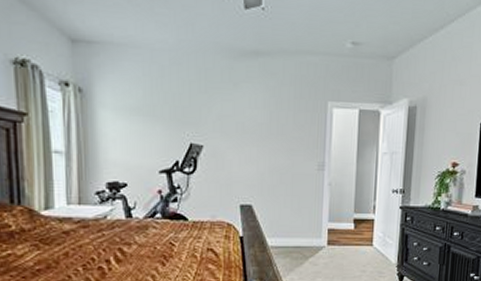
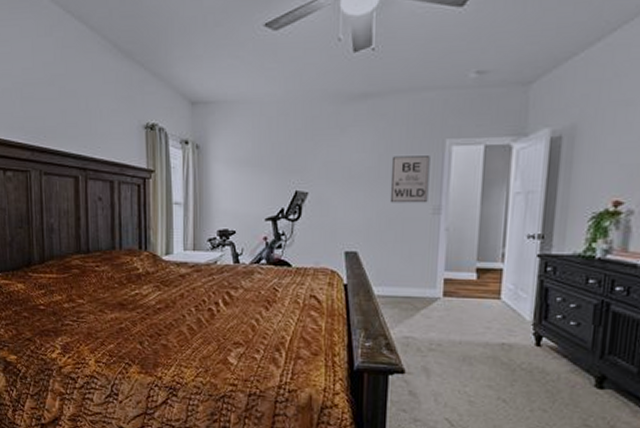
wall art: none [280,114,315,160] -> present [389,156,430,203]

